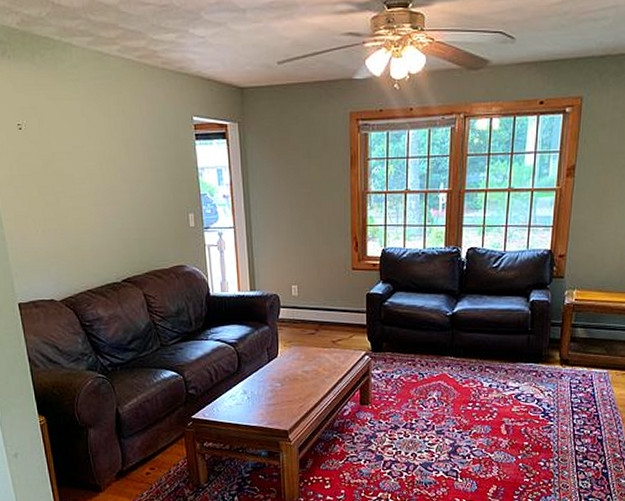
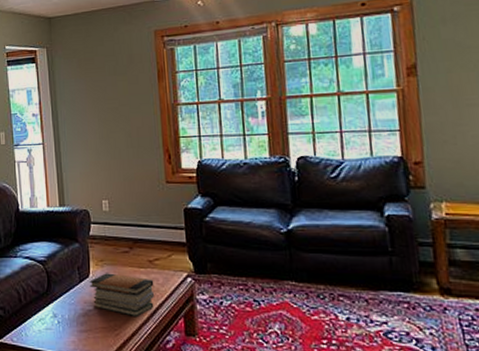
book stack: none [277,353,336,390] -> present [89,273,154,316]

